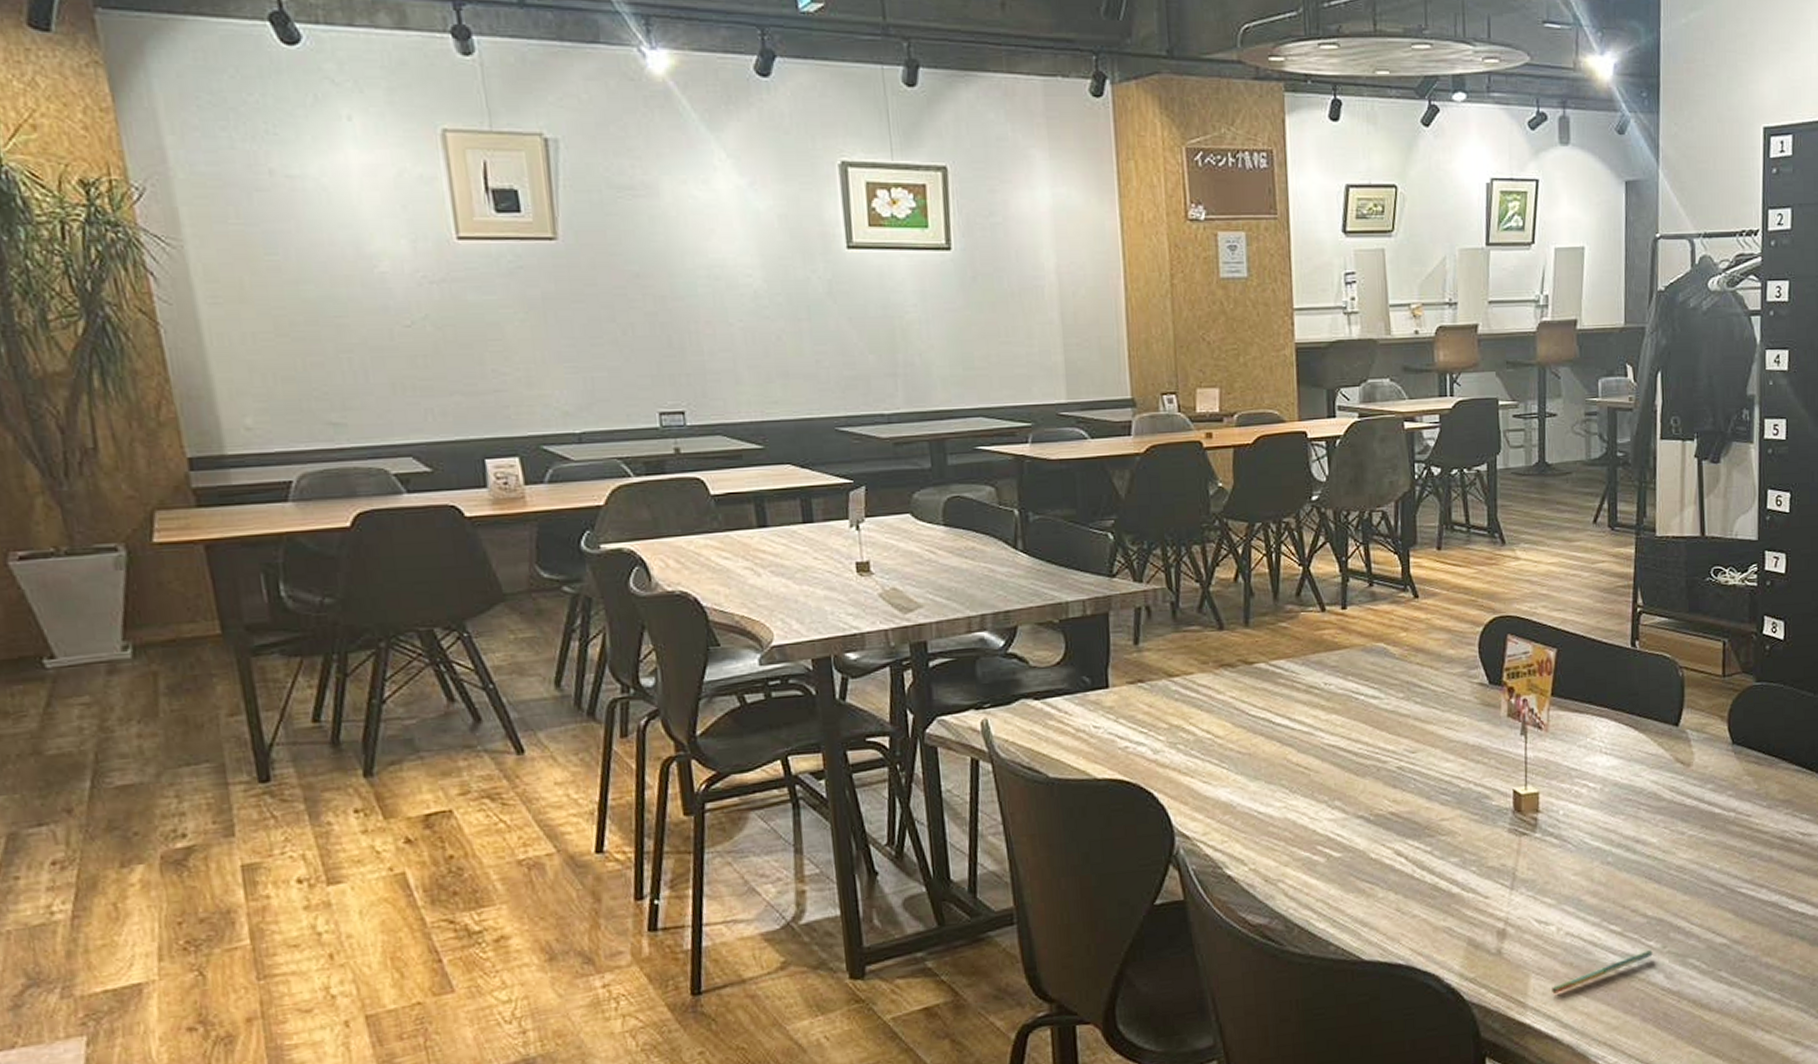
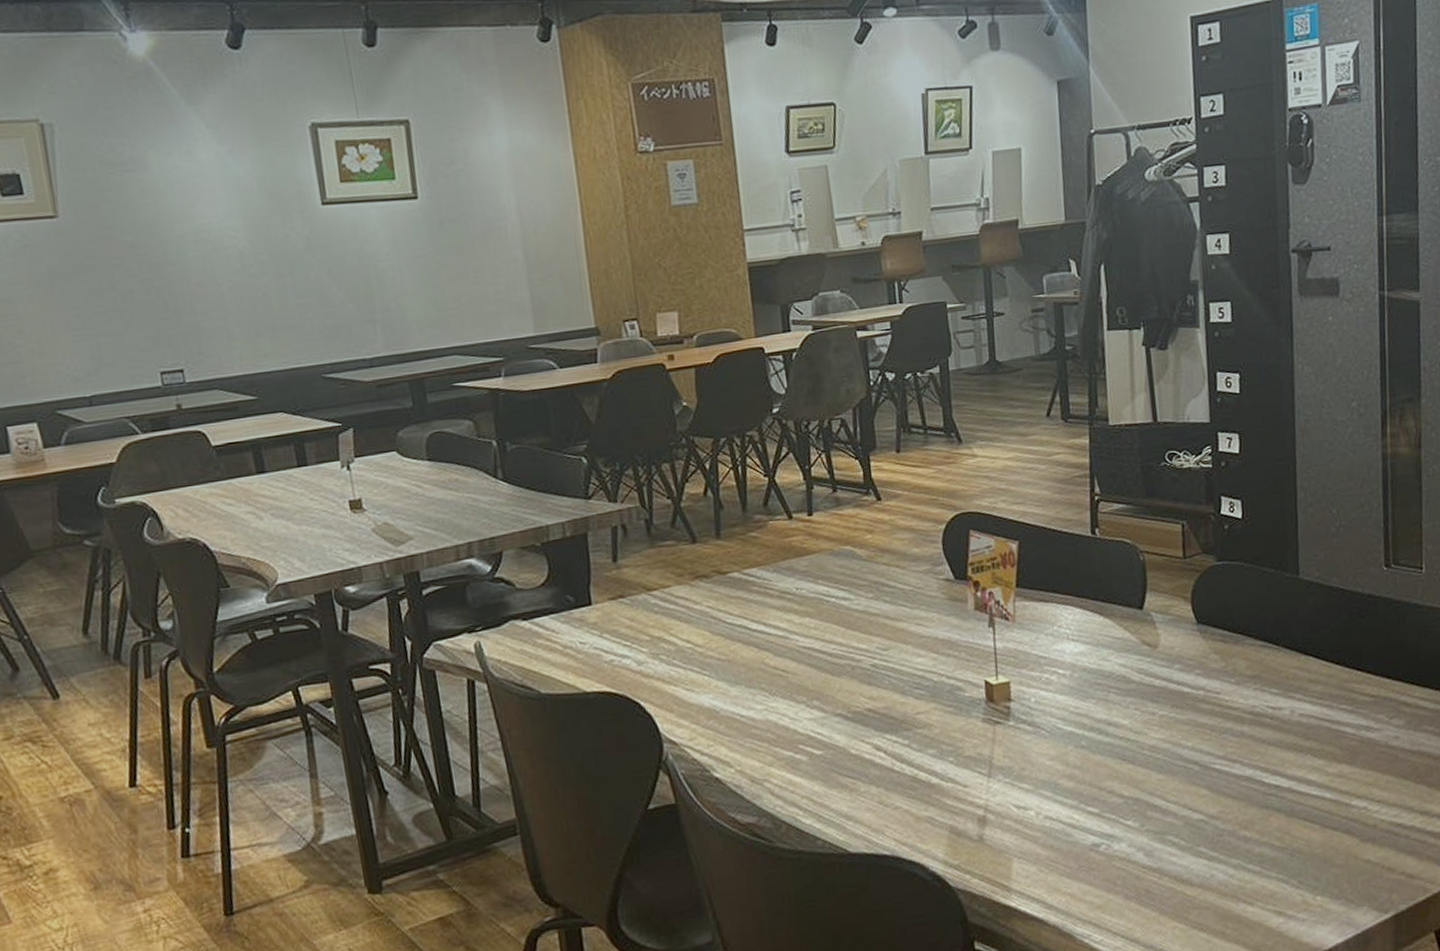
pen: present [1552,950,1653,994] -> none [1034,829,1131,876]

